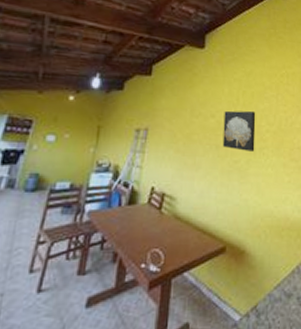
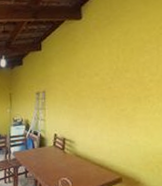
wall art: present [222,110,256,152] -> none [106,65,140,101]

